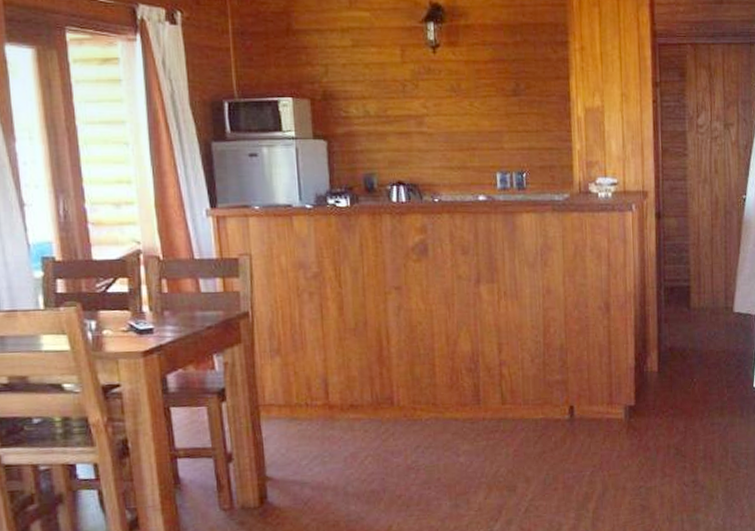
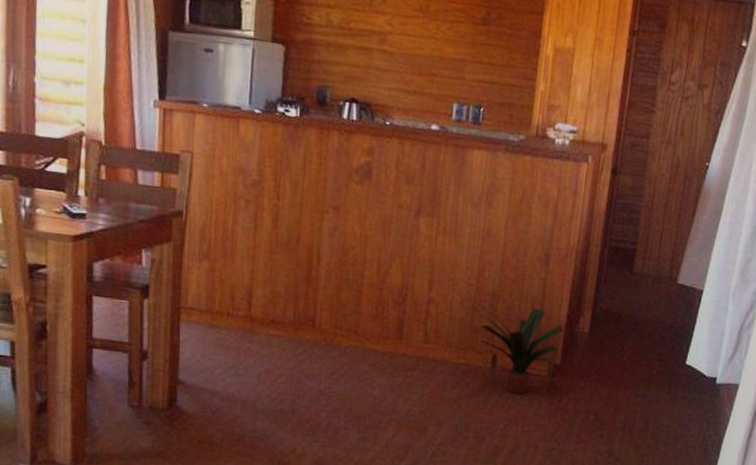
potted plant: none [545,355,635,440] -> present [475,301,565,395]

